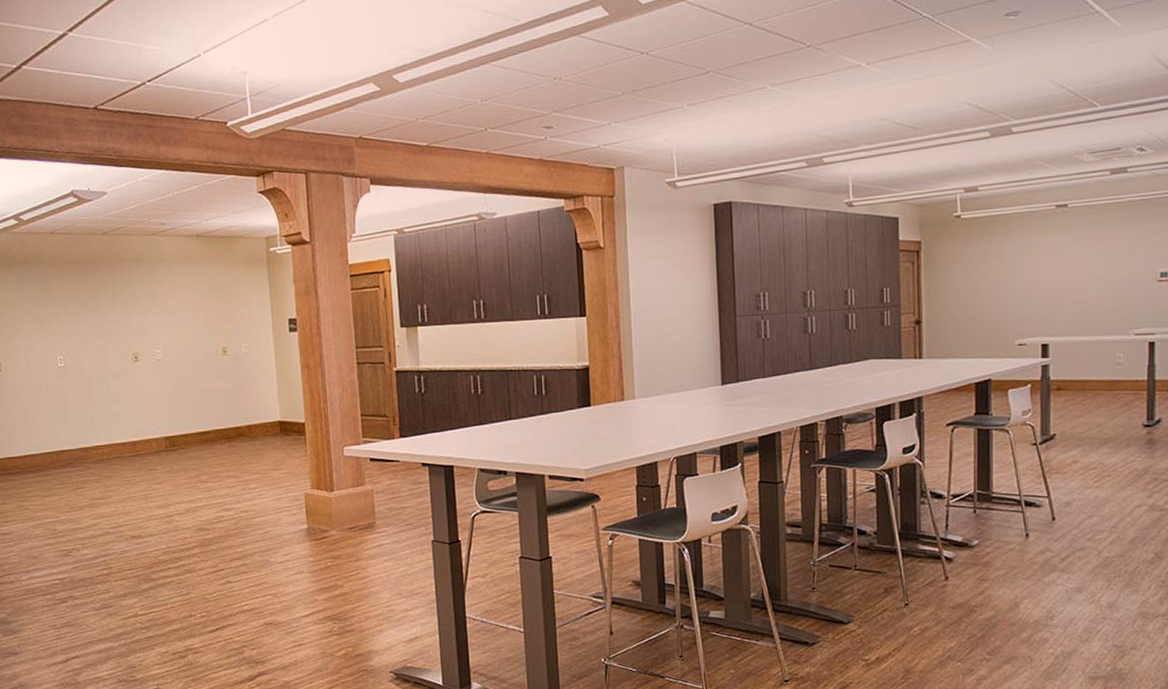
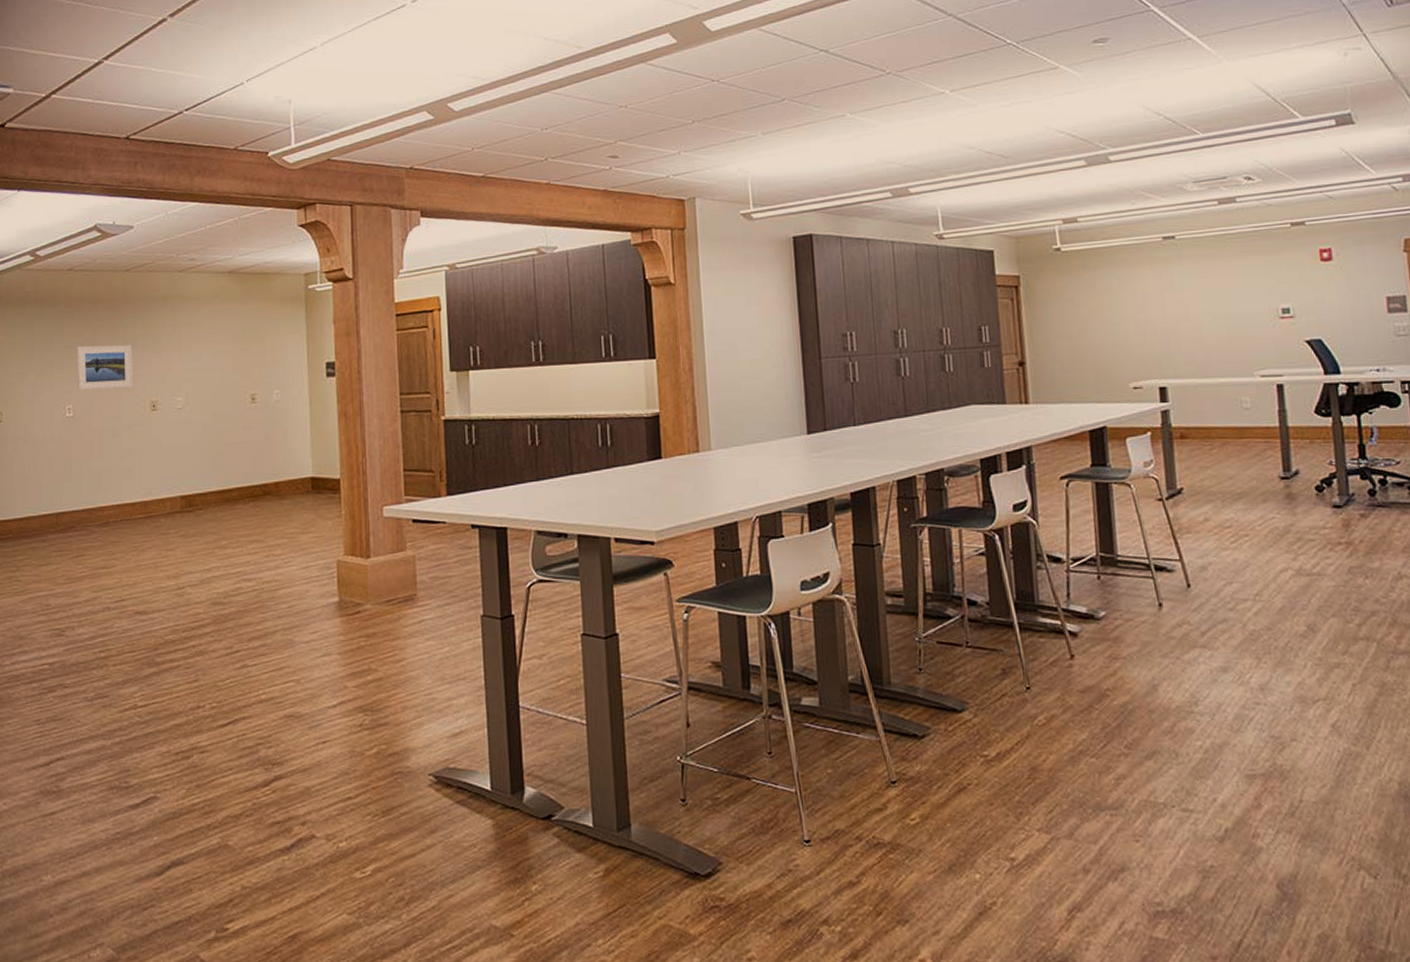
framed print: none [63,302,116,343] -> present [77,345,133,390]

